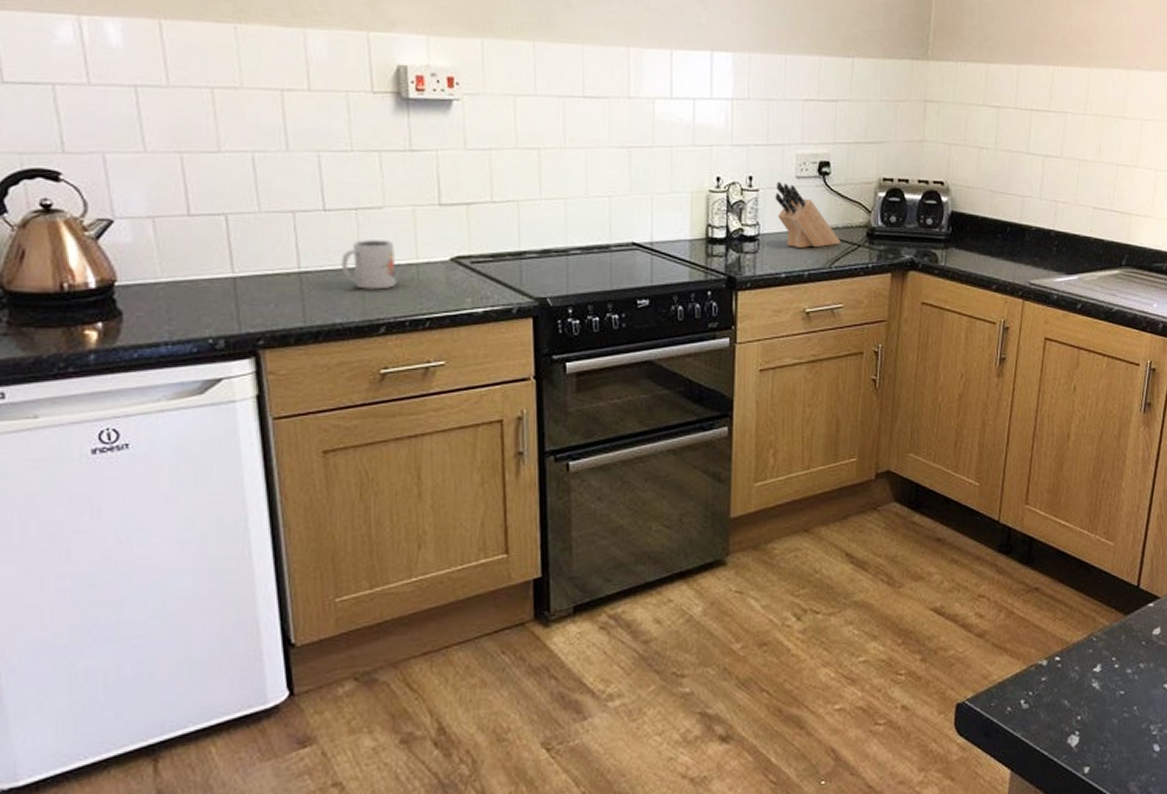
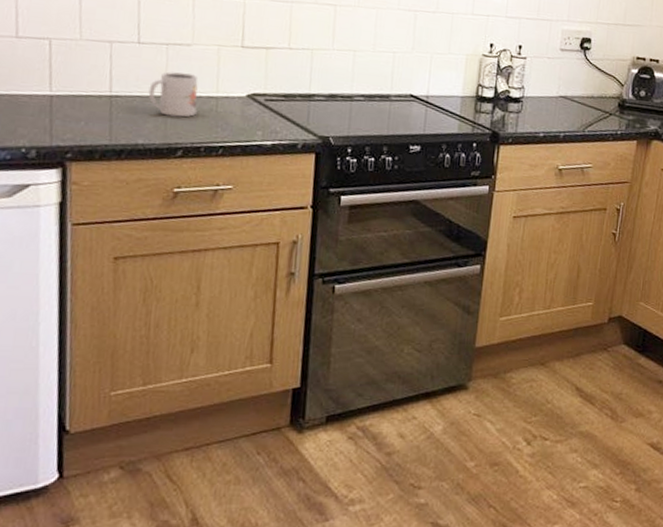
knife block: present [775,181,840,248] -> none [540,51,594,113]

